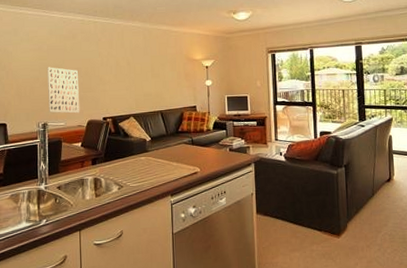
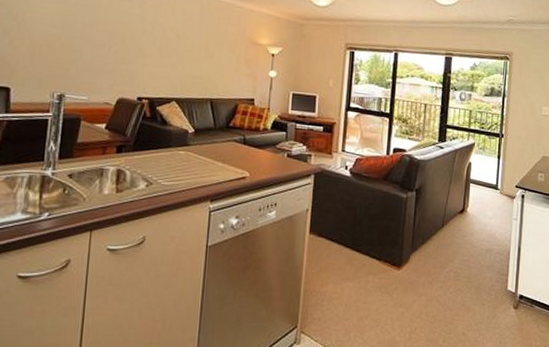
wall art: present [46,67,80,114] -> none [68,25,112,88]

